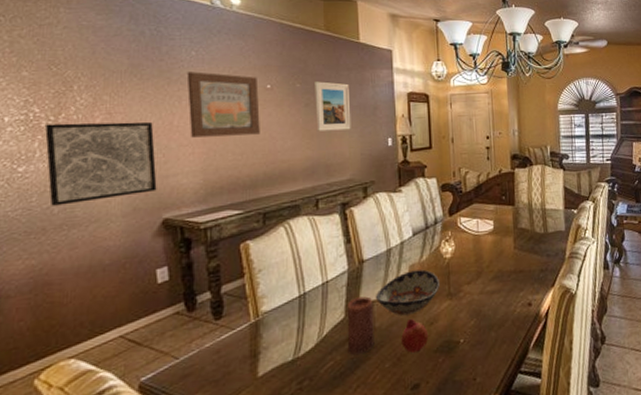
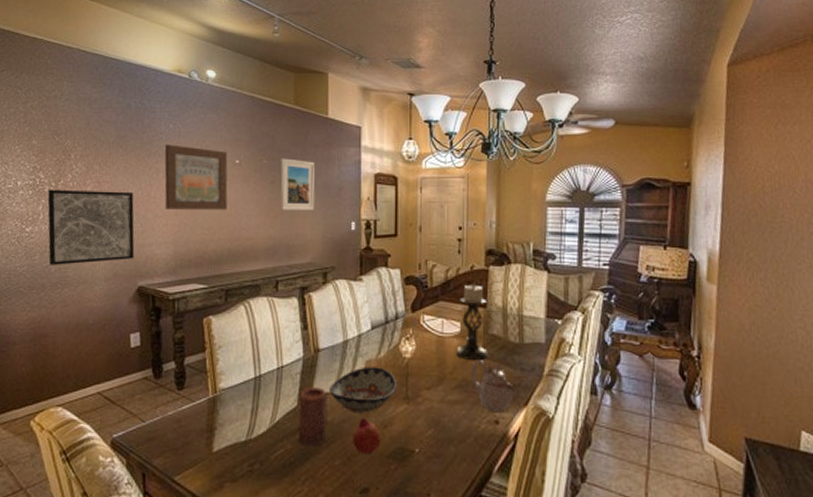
candle holder: none [491,185,519,253] -> present [456,283,488,360]
teapot: none [505,251,546,297] -> present [471,360,518,413]

